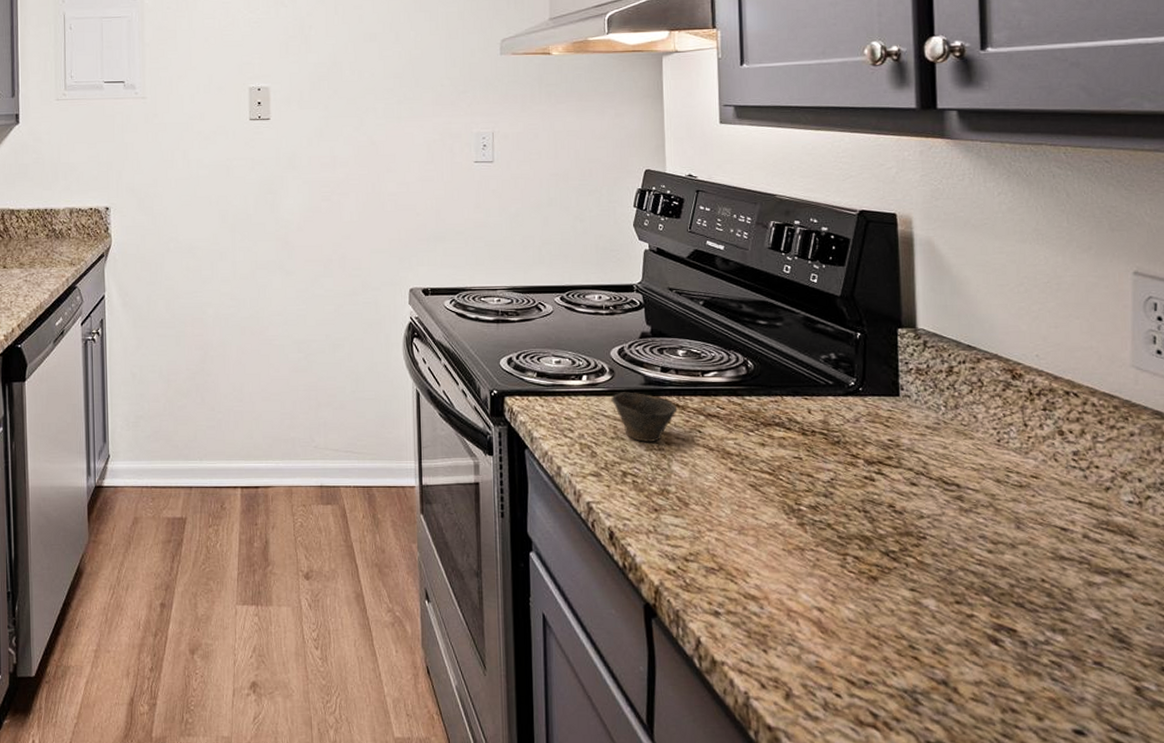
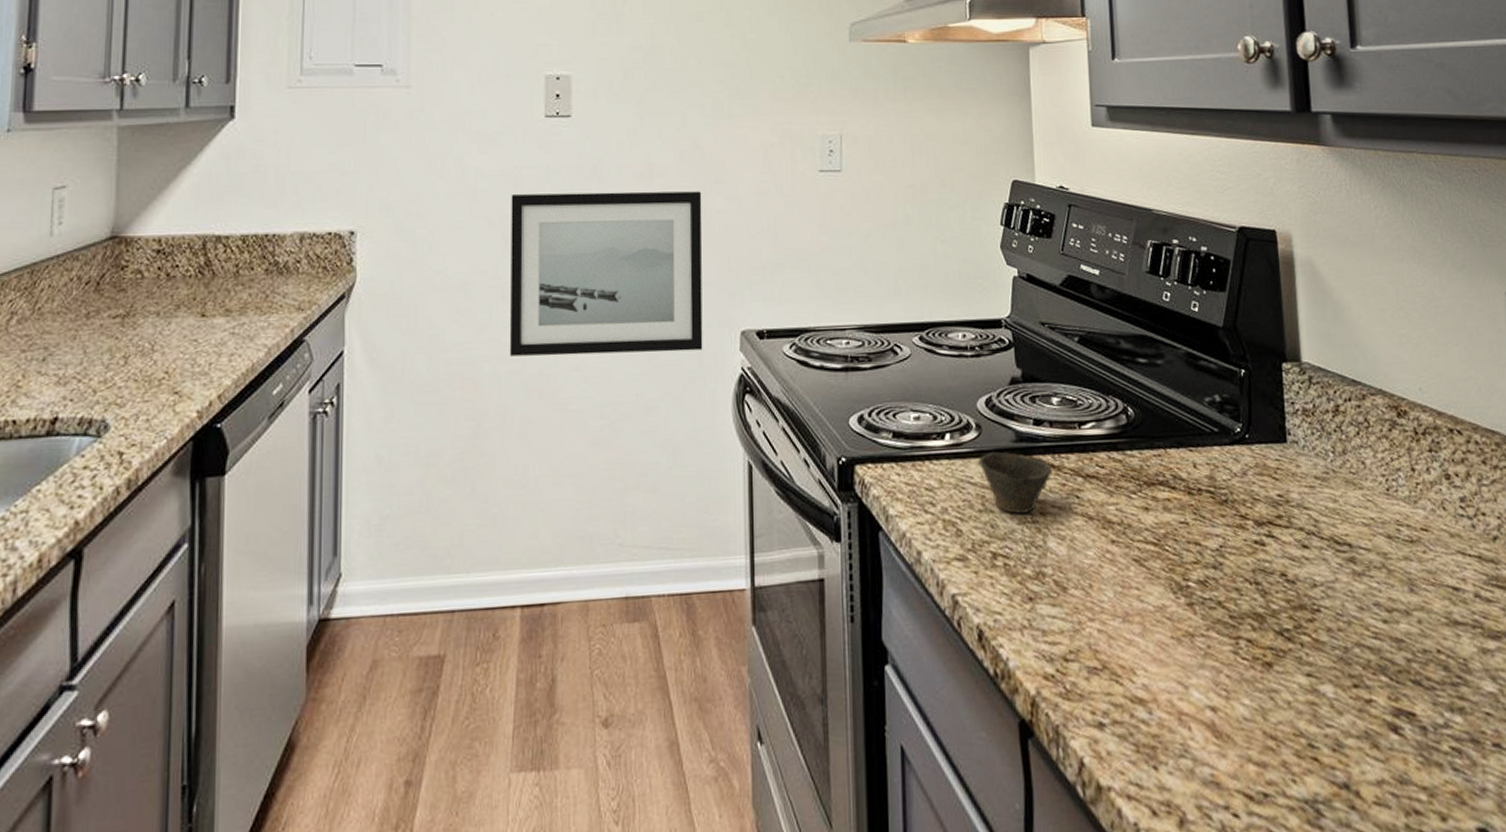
wall art: none [225,178,379,304] -> present [509,191,703,357]

